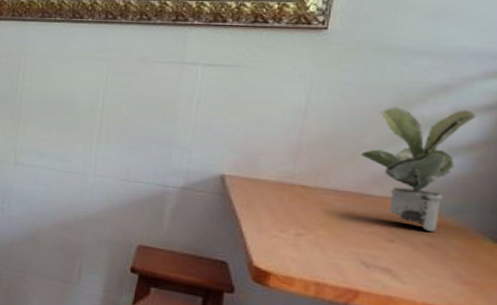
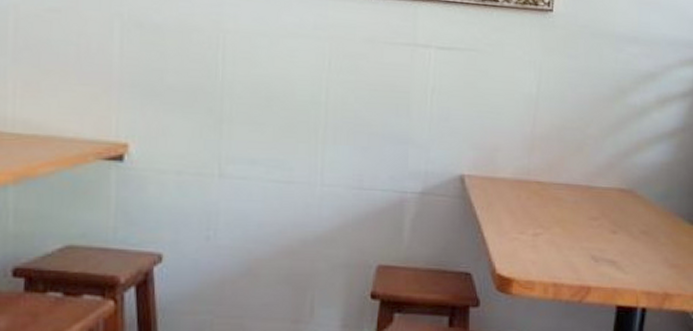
potted plant: present [361,107,476,232] -> none [587,95,675,219]

